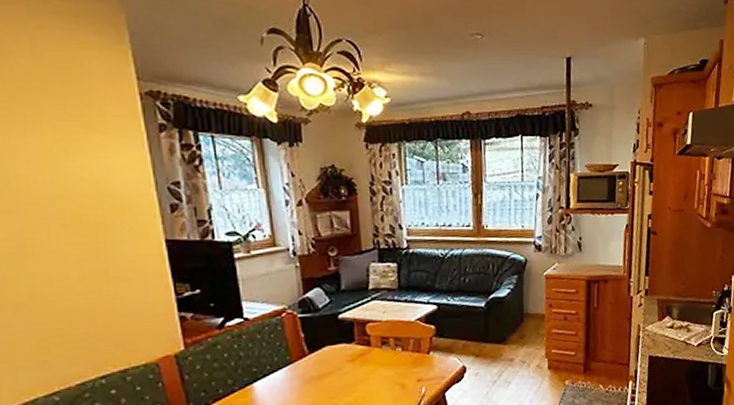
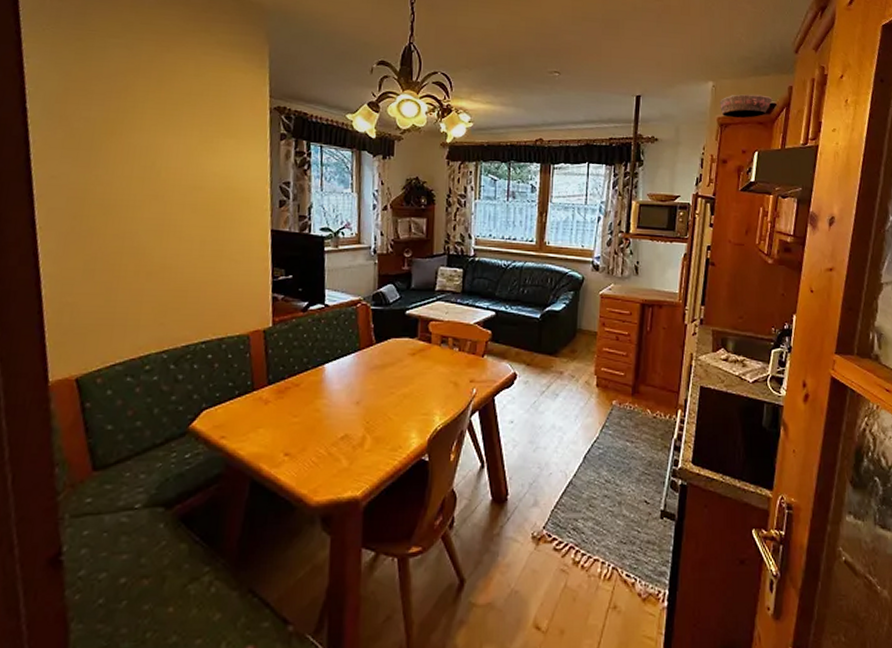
decorative basket: none [652,50,705,78] -> present [720,94,773,119]

